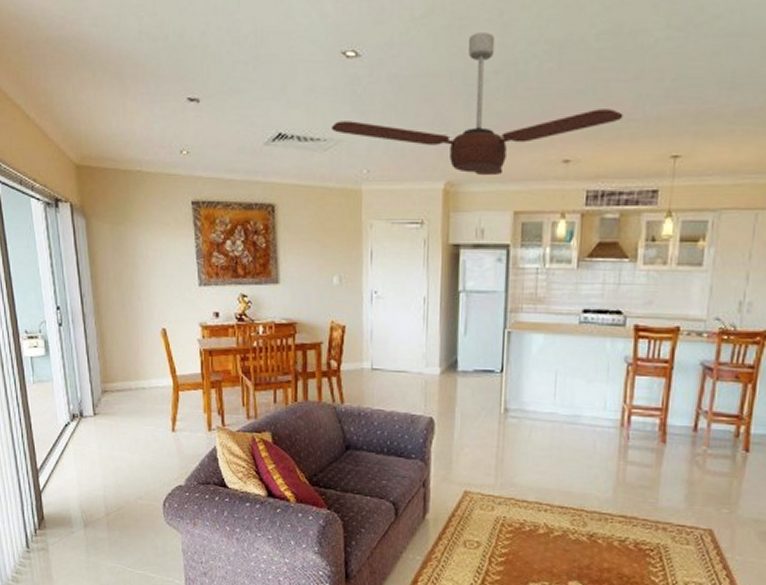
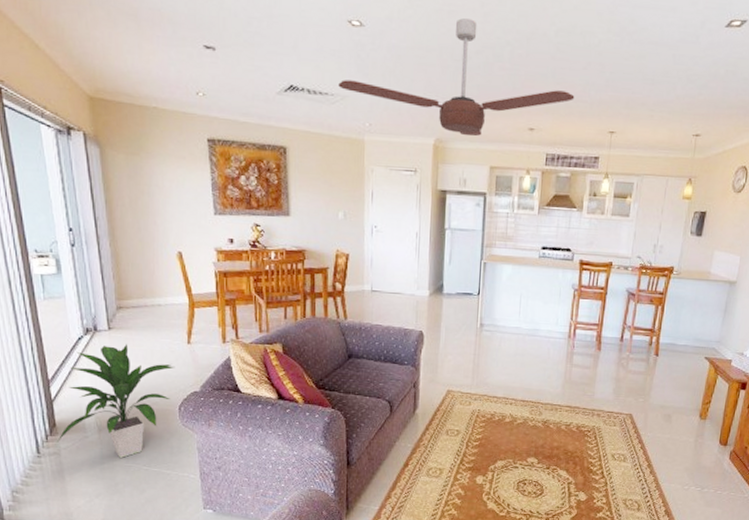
indoor plant: none [45,431,160,557] -> present [57,344,175,458]

